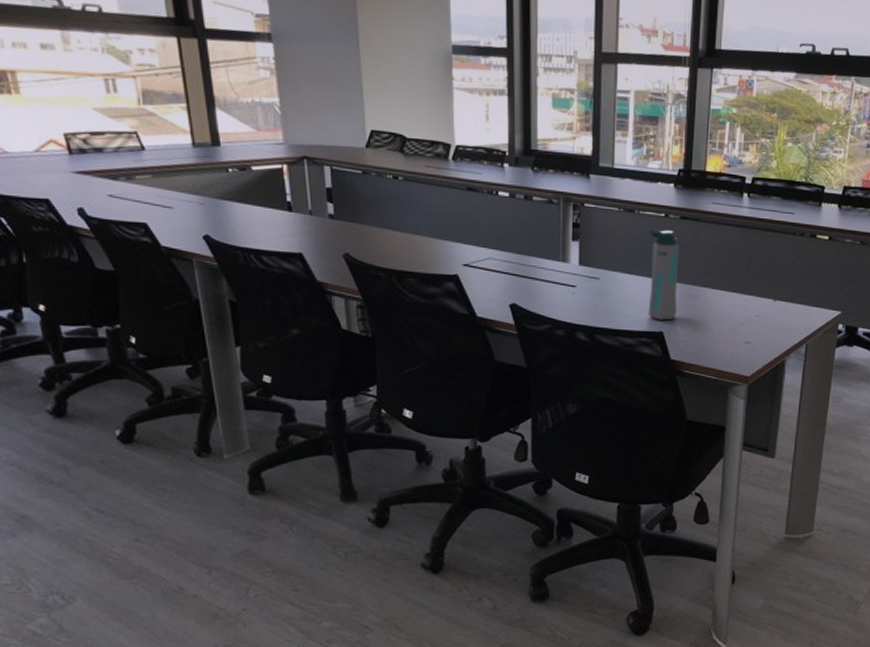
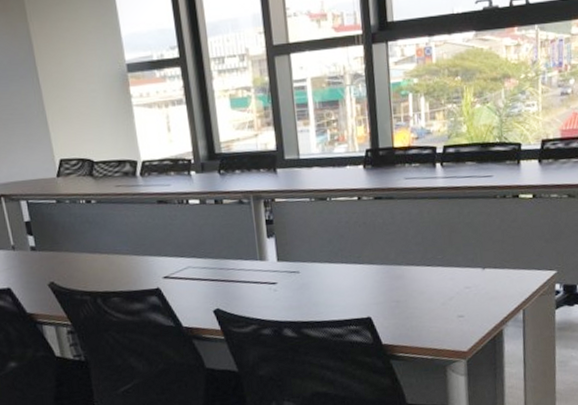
water bottle: present [648,229,680,321] -> none [343,212,382,306]

